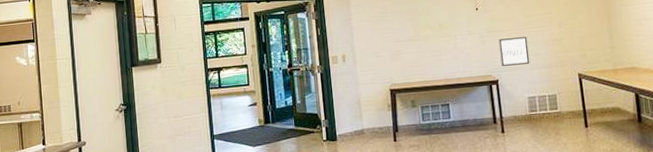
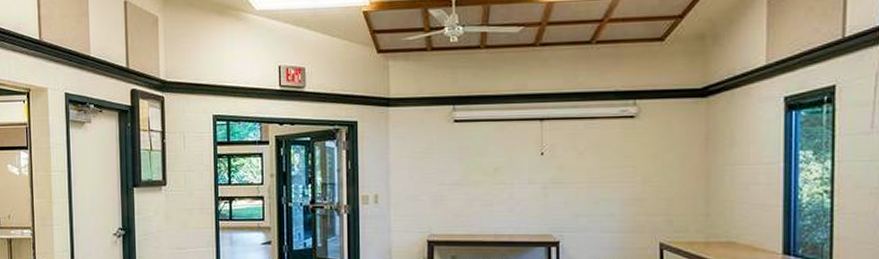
wall art: present [499,36,530,66] -> none [565,192,601,226]

